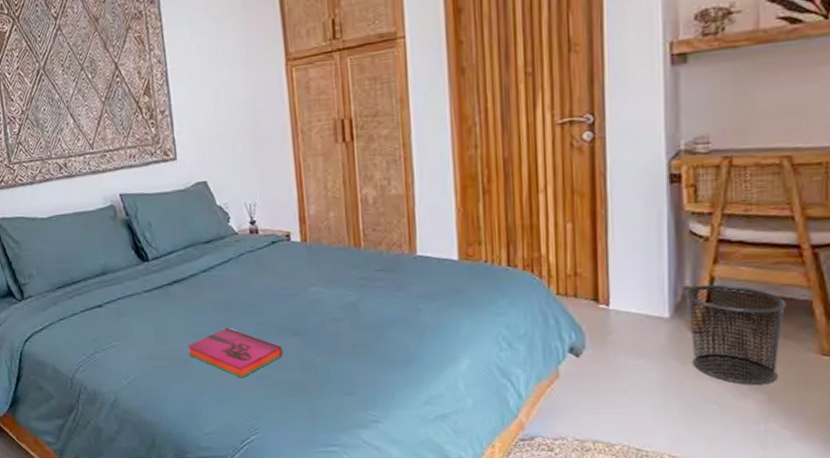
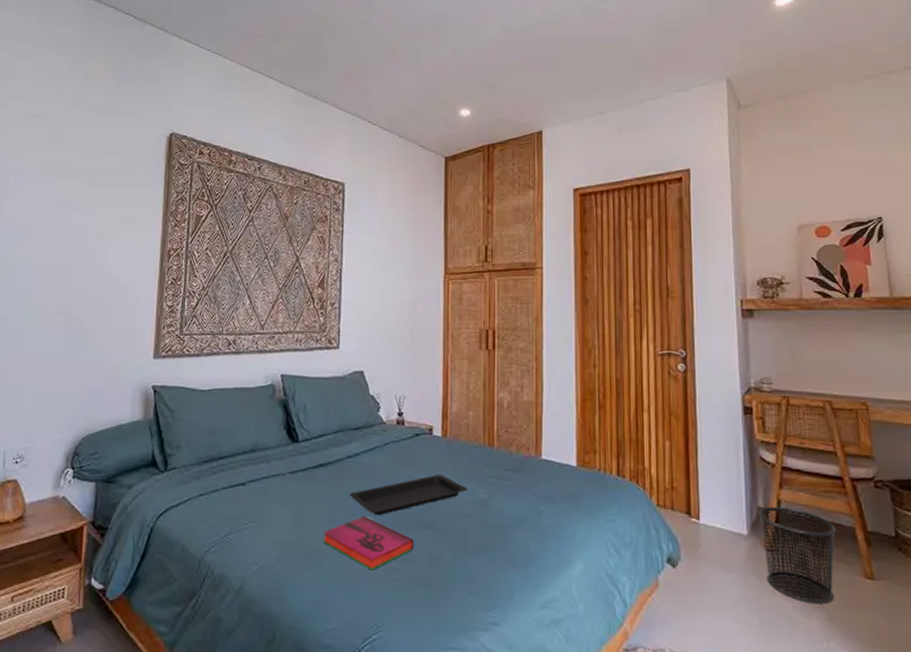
serving tray: none [209,281,335,325] -> present [349,475,468,514]

